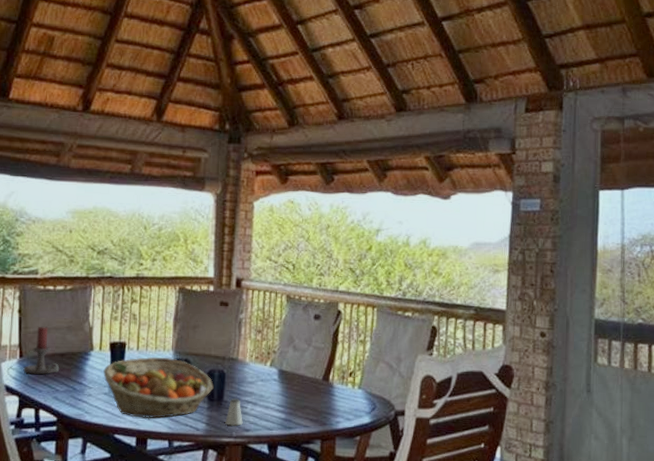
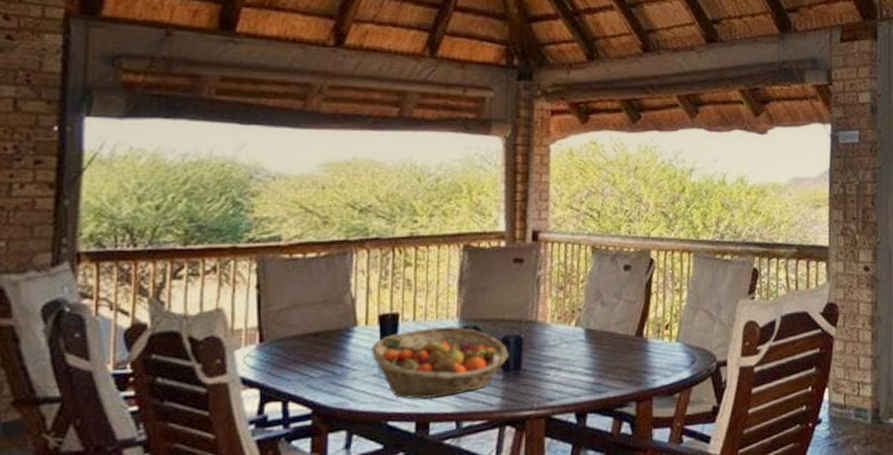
candle holder: present [23,327,60,375] -> none [265,303,314,362]
saltshaker: present [225,397,243,426] -> none [524,364,545,397]

